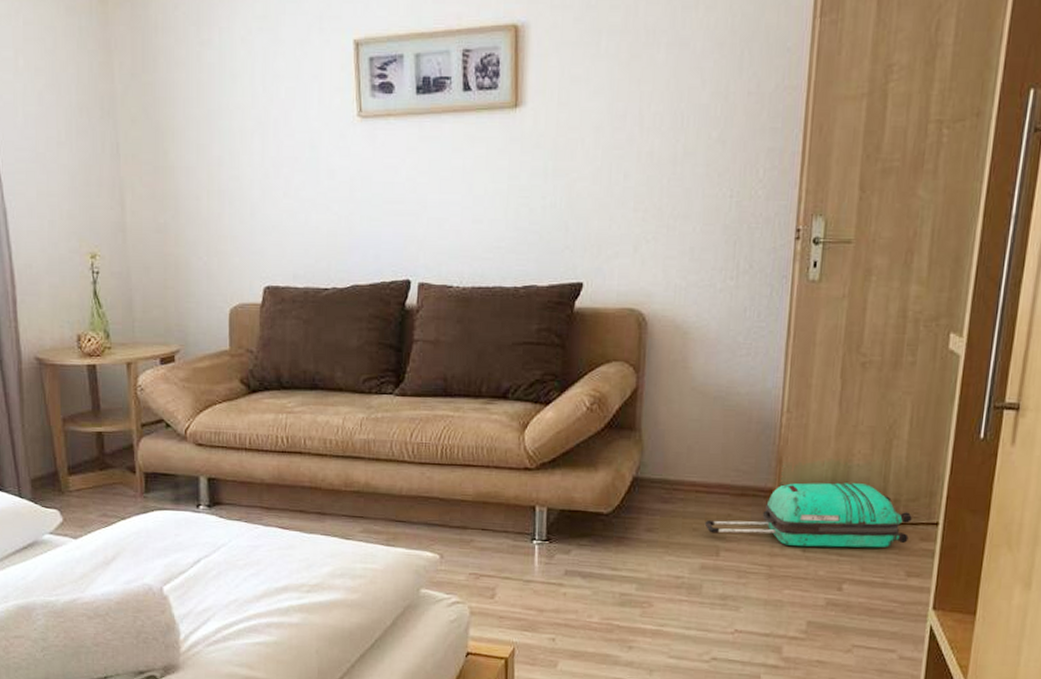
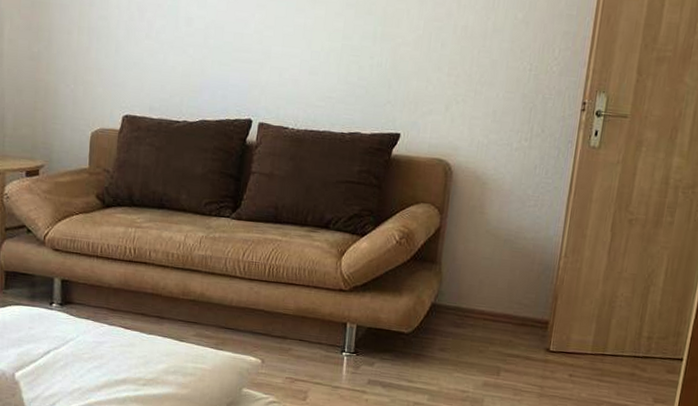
suitcase: present [704,482,912,548] -> none [489,317,662,377]

